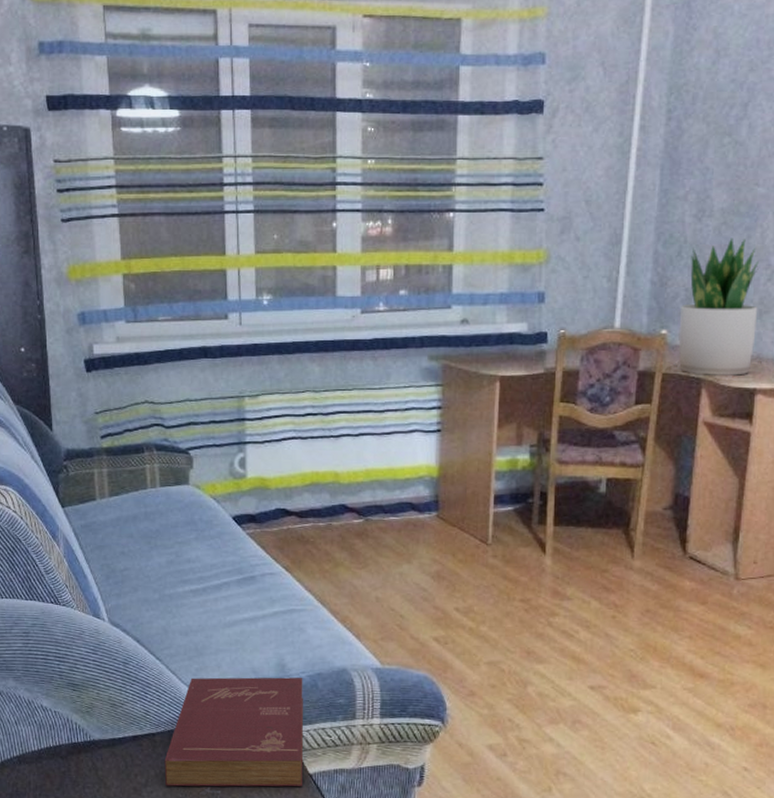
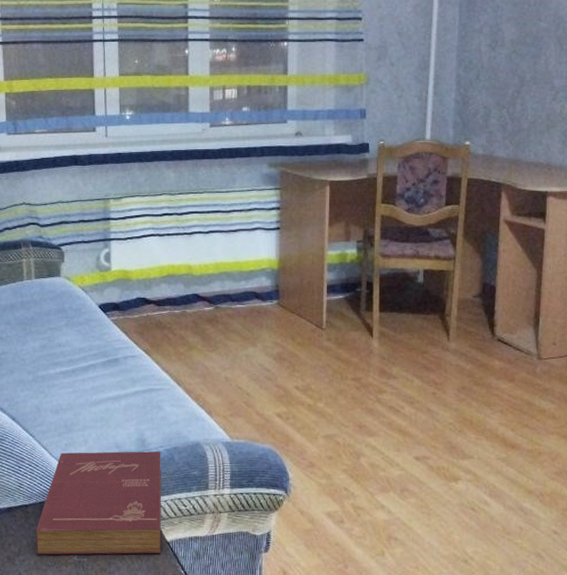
planter: present [678,238,759,376] -> none [480,64,545,180]

